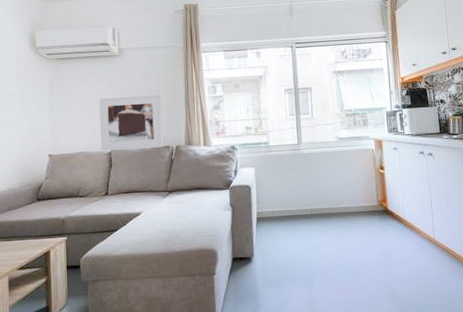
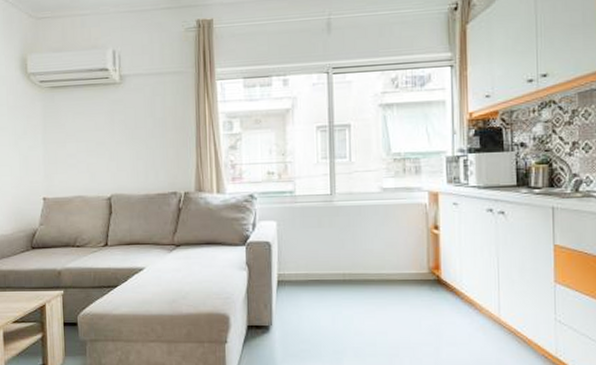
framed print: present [99,94,163,151] -> none [98,130,169,196]

